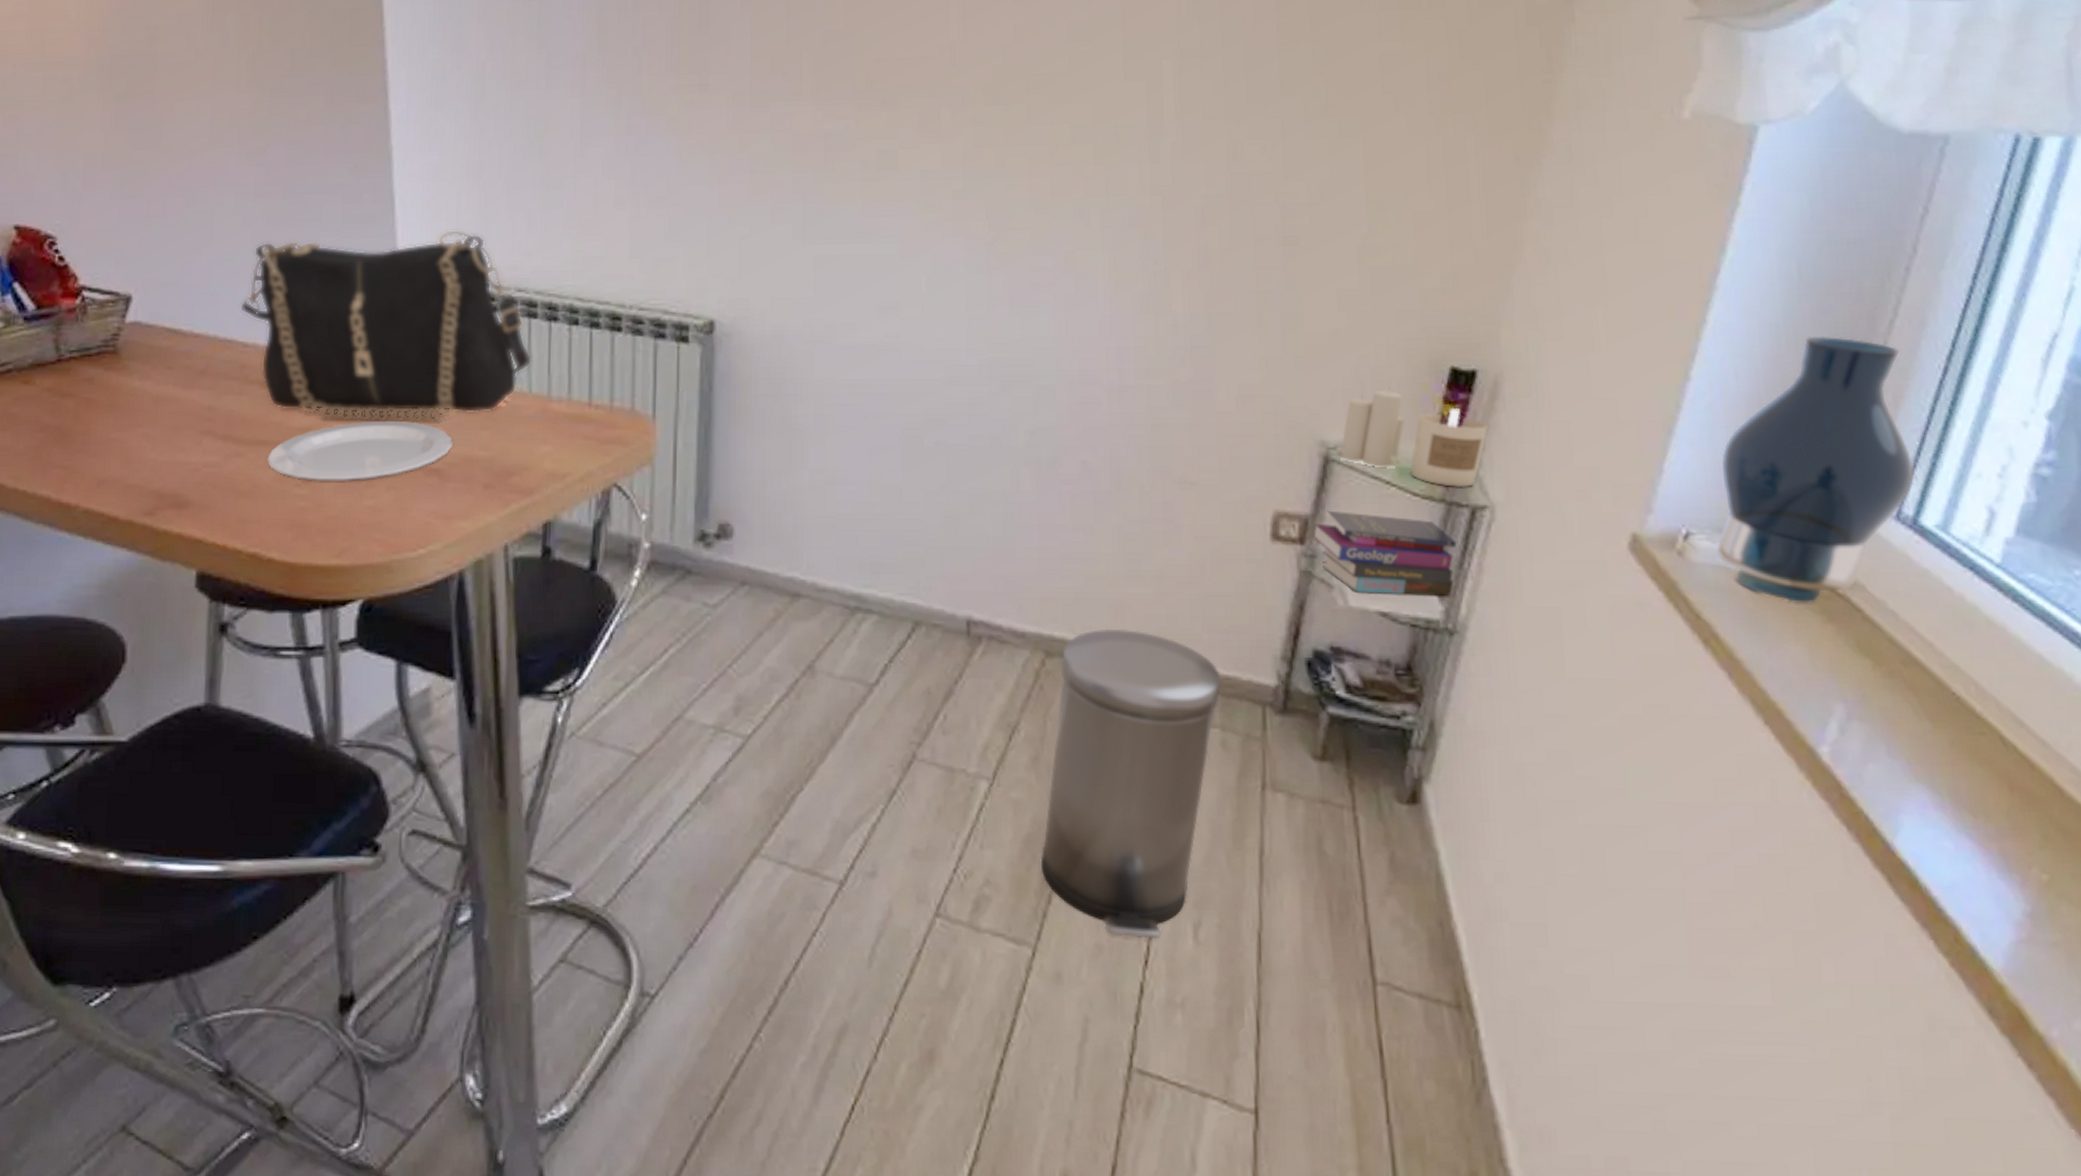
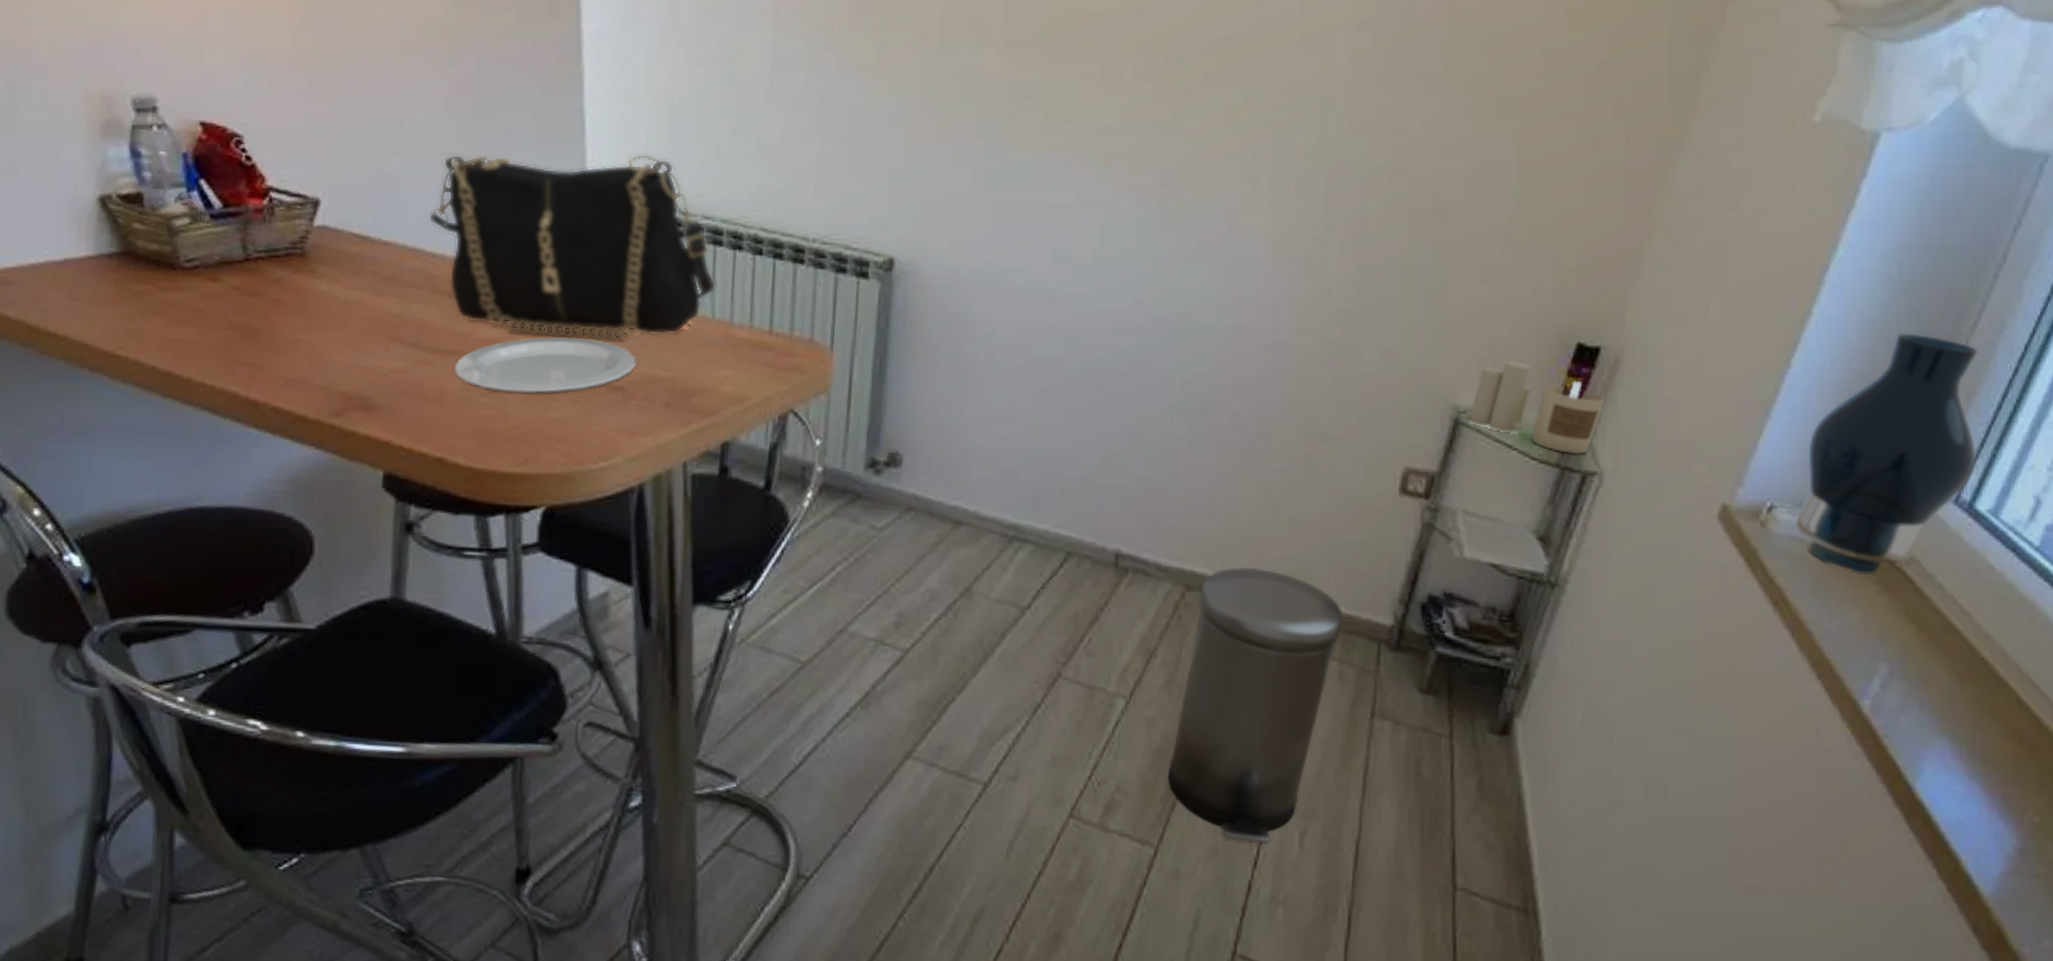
books: present [1312,510,1457,597] -> none [1437,469,1566,553]

